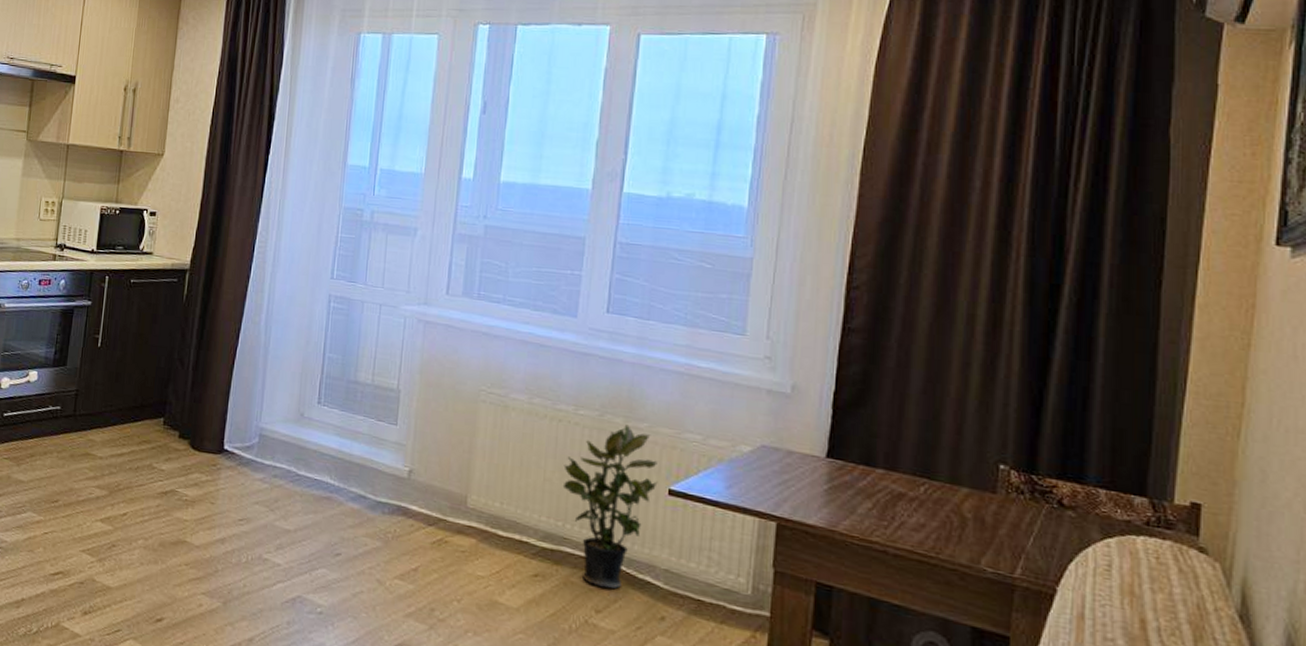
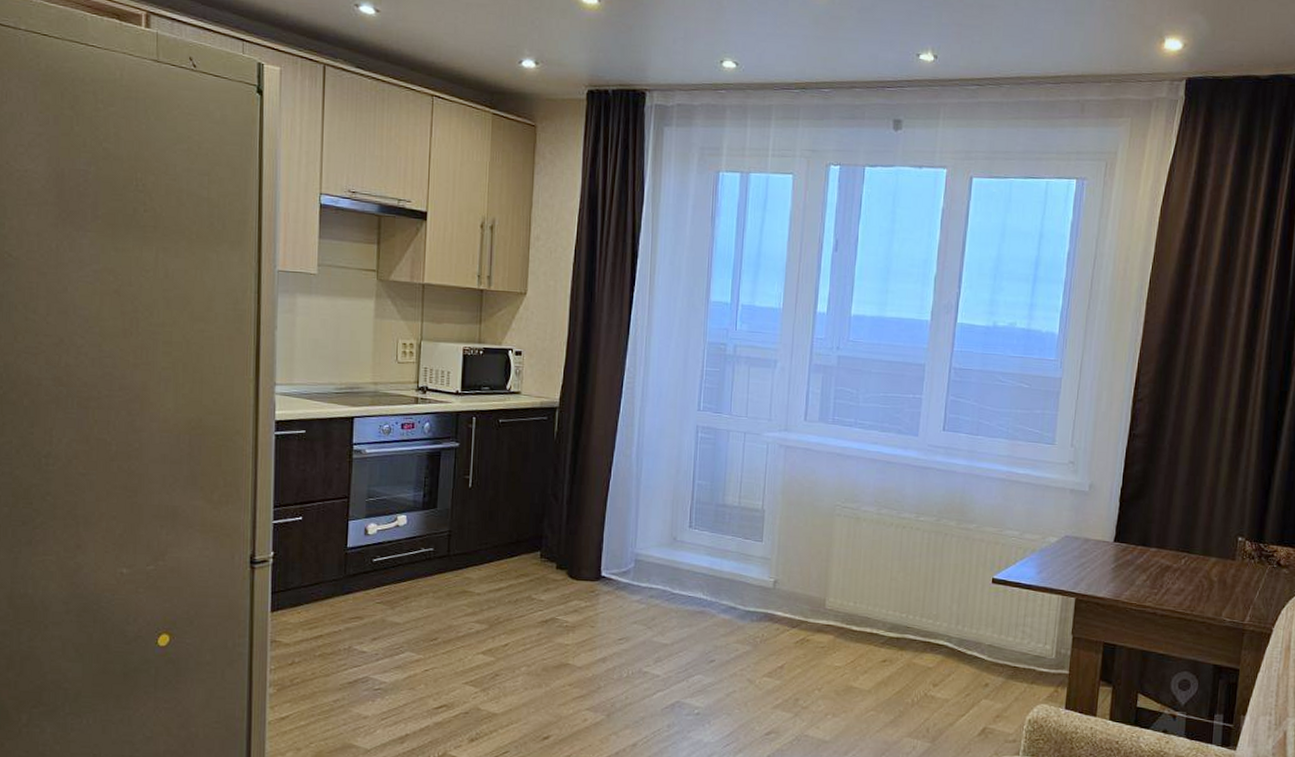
potted plant: present [562,424,658,589] -> none [906,526,984,666]

